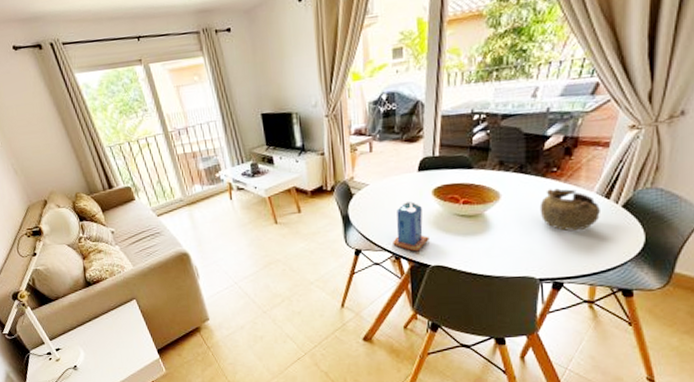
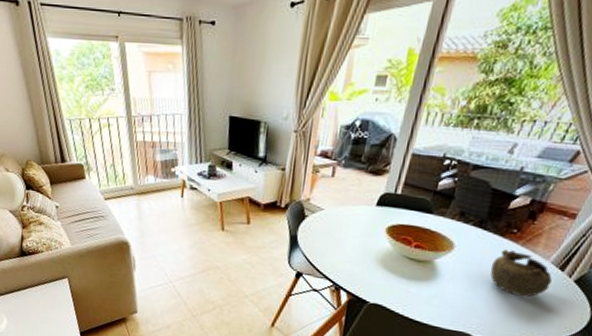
candle: present [393,202,429,252] -> none [335,234,374,286]

